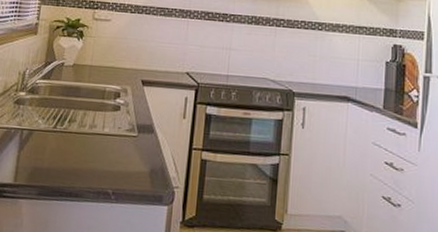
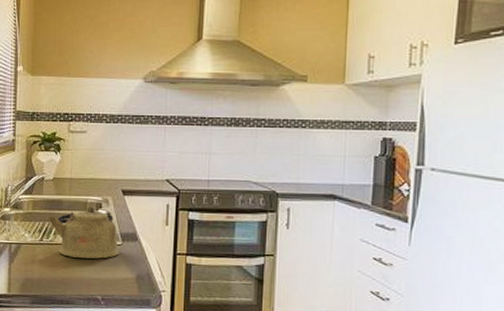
kettle: none [63,93,134,150] -> present [47,205,119,259]

